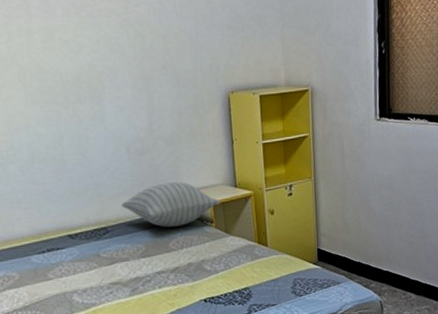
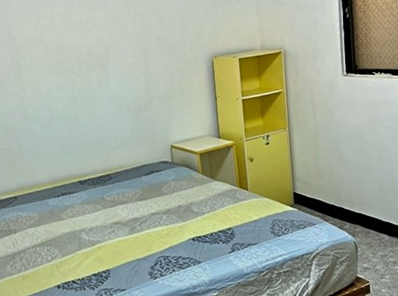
pillow: present [121,182,221,228] -> none [122,134,207,174]

